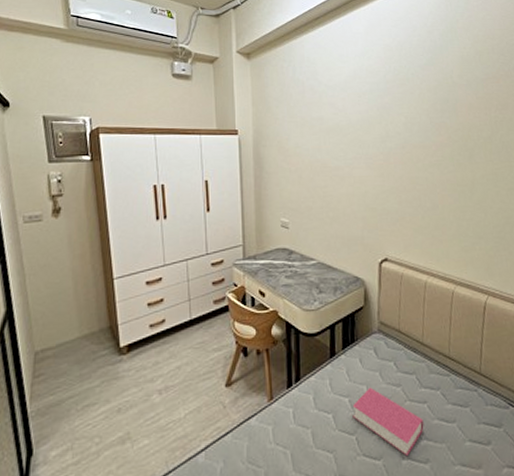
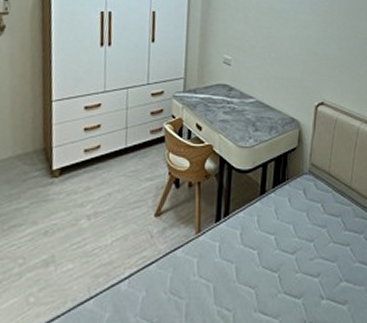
book: present [352,387,424,457] -> none [277,226,345,297]

